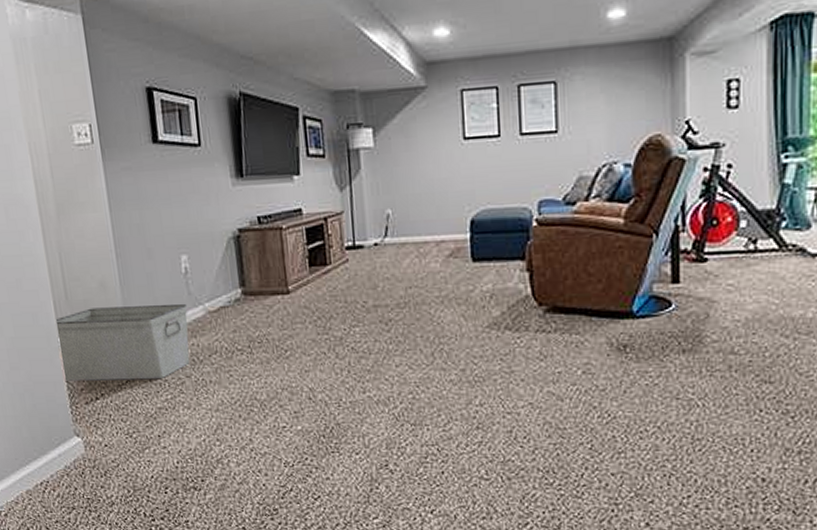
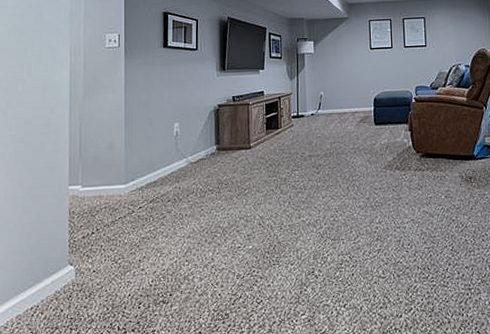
storage bin: present [56,303,190,381] -> none [69,157,175,220]

